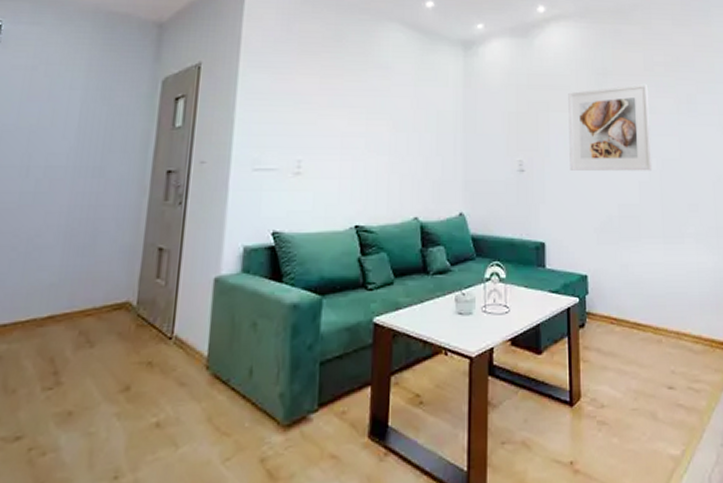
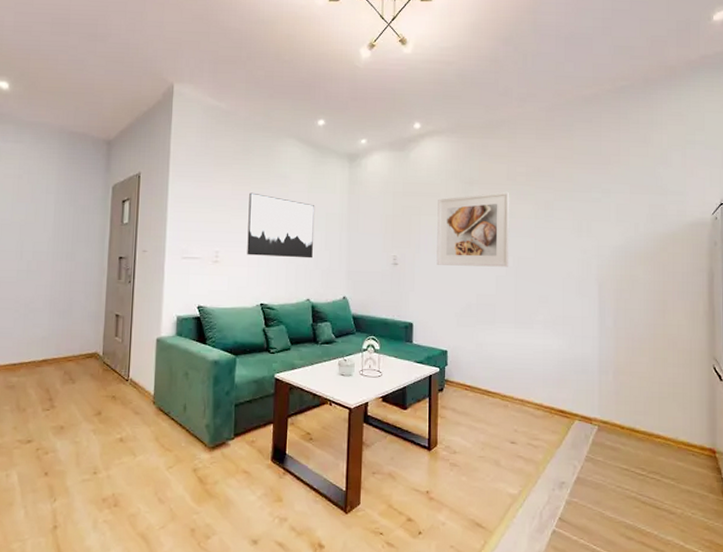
wall art: none [338,86,422,167] -> present [247,192,314,259]

